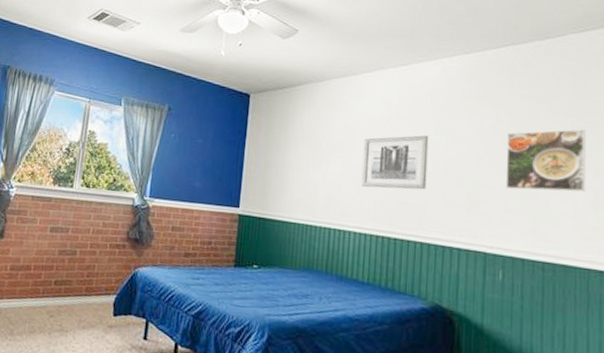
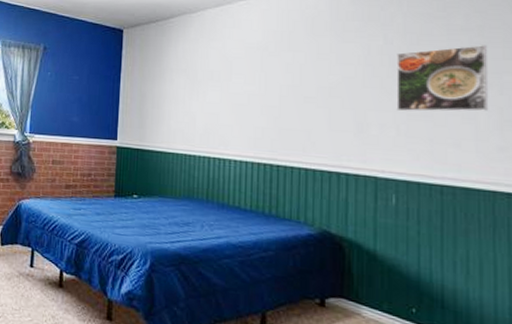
wall art: present [361,135,429,190] -> none [240,61,311,116]

